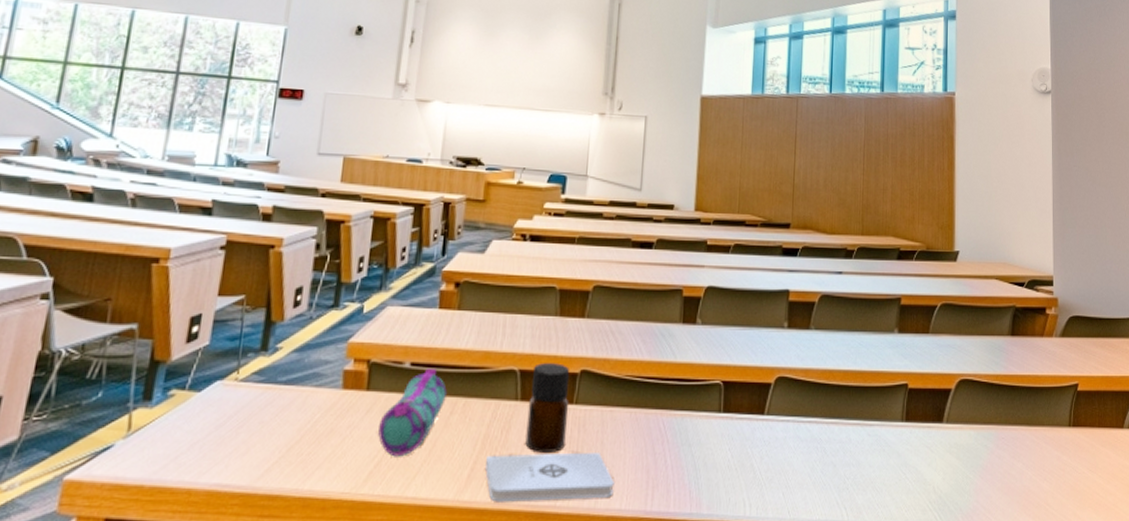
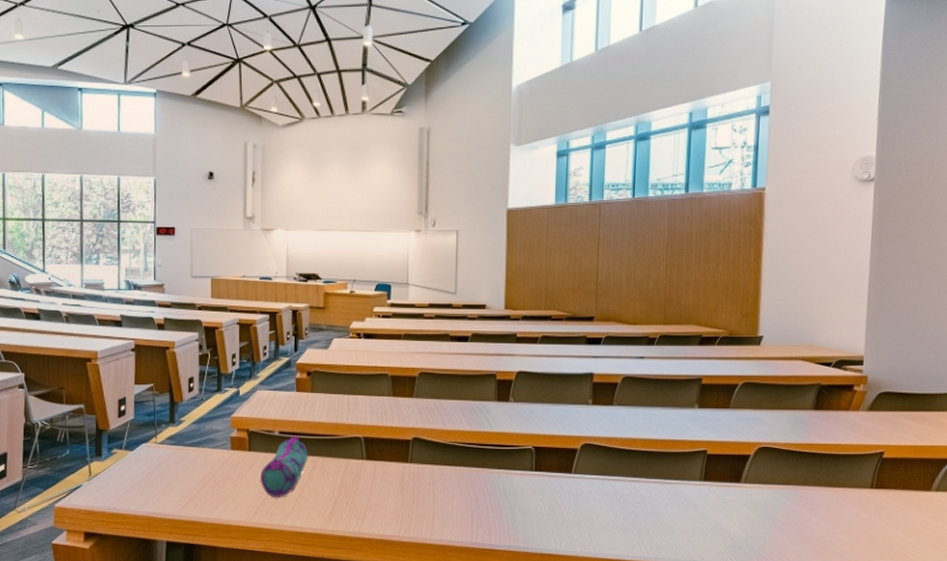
notepad: present [485,453,614,502] -> none [343,498,445,532]
bottle: present [525,363,569,453] -> none [372,432,405,498]

